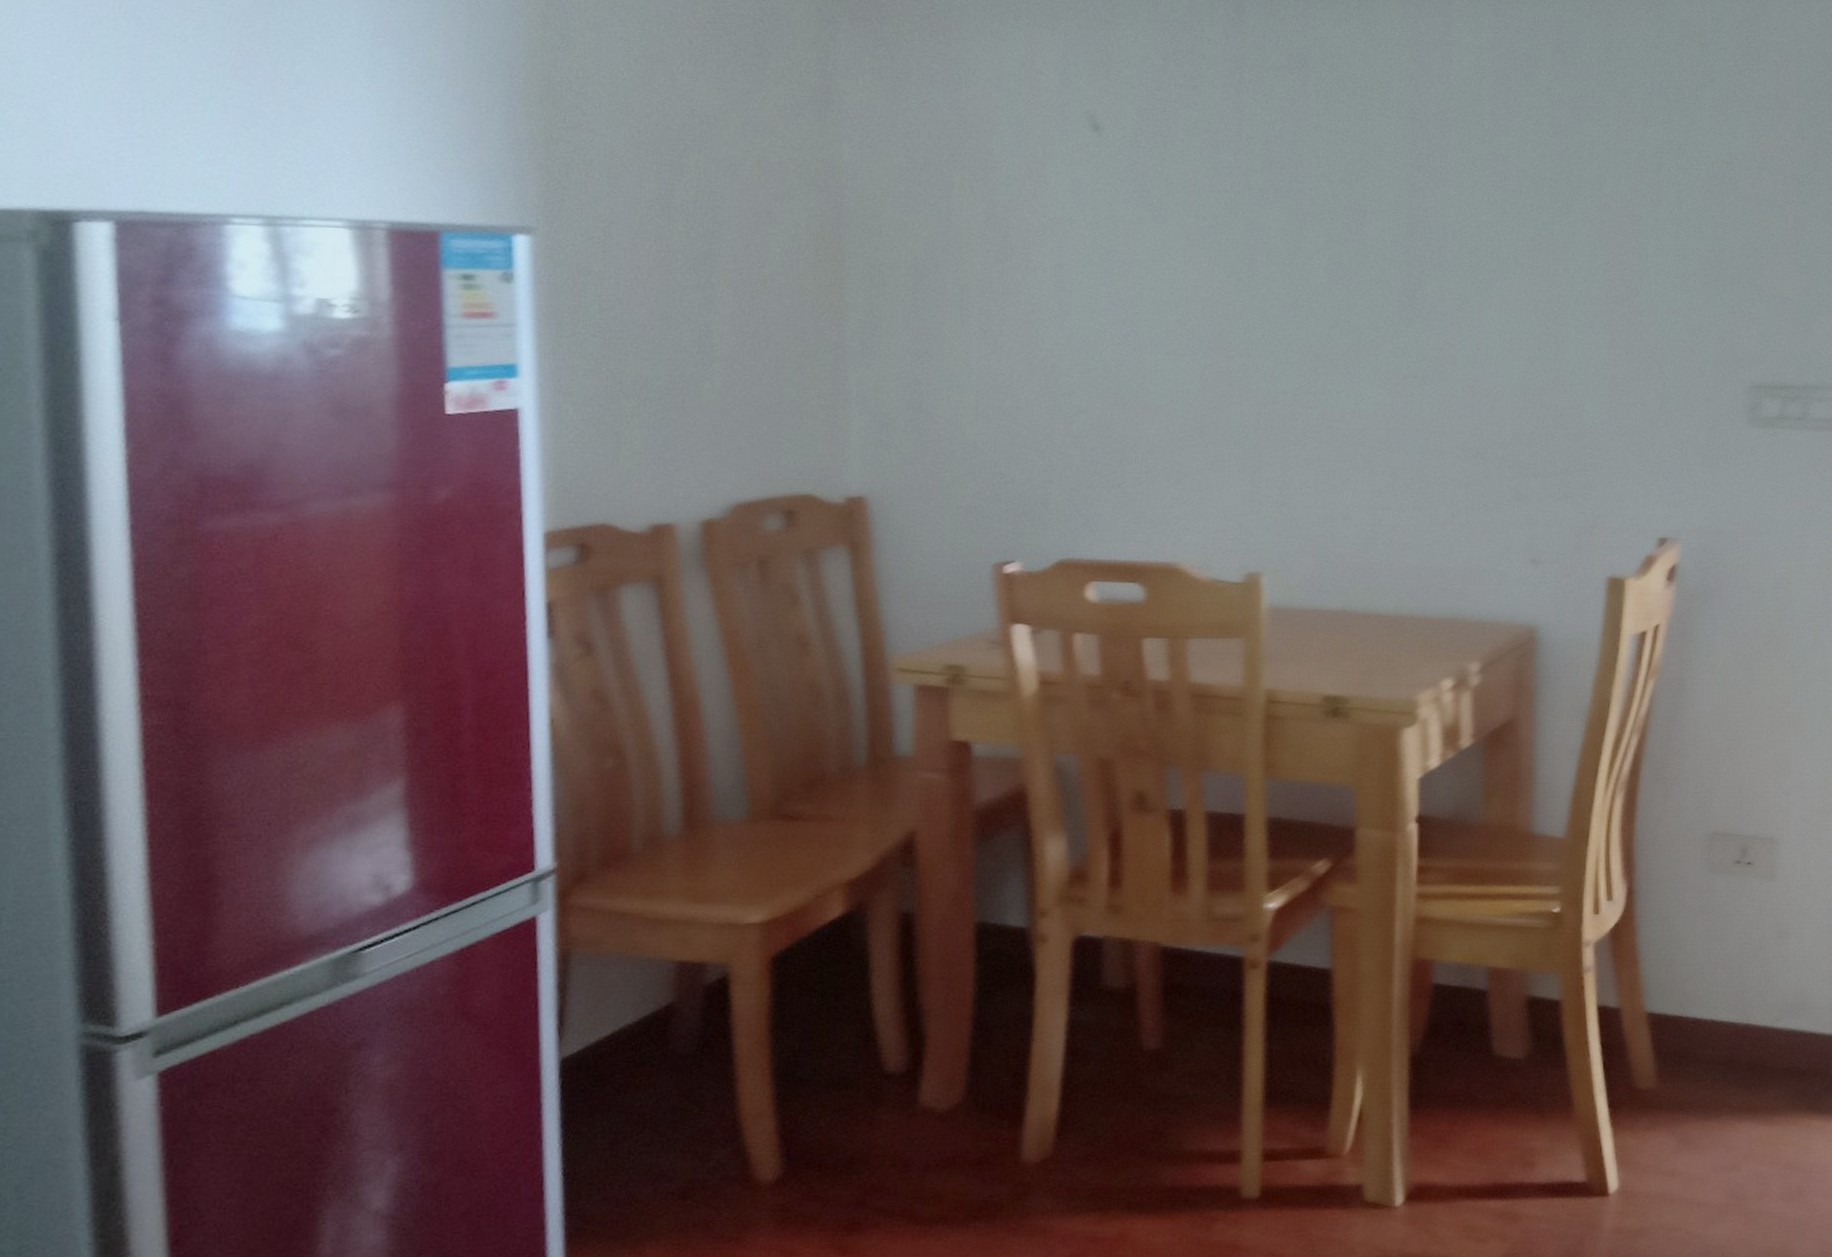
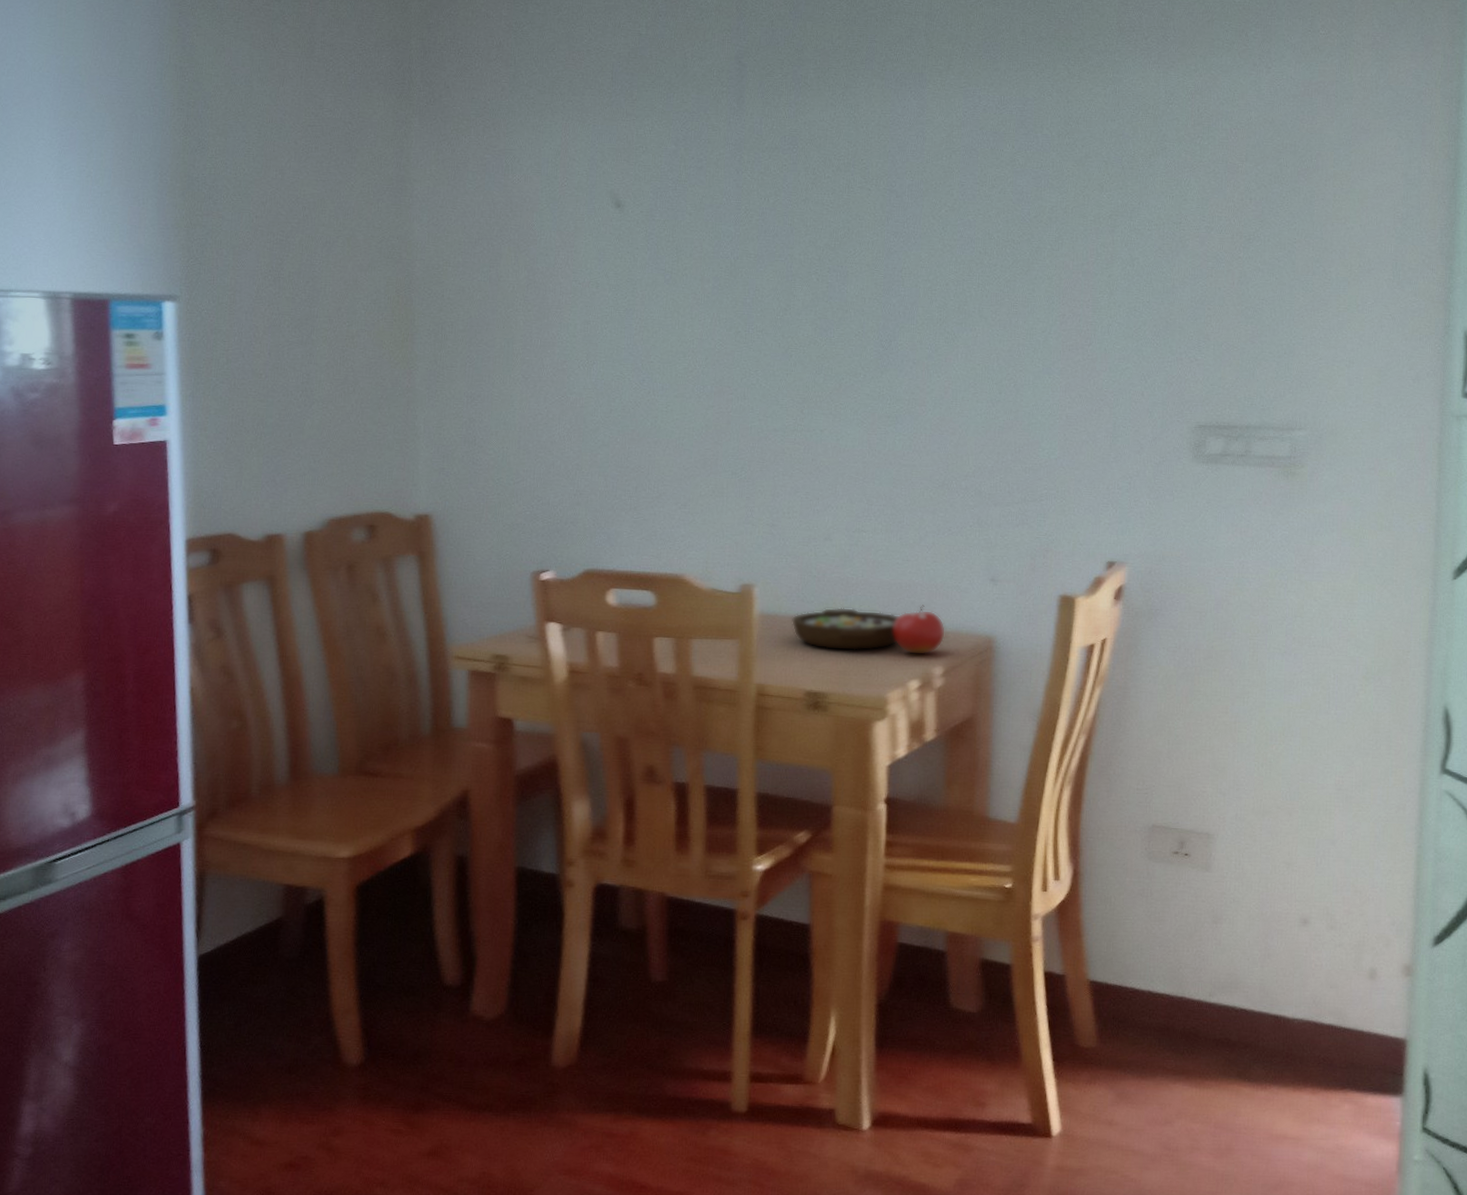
bowl: none [1305,597,1429,647] -> present [791,607,899,651]
fruit: none [1422,592,1482,650] -> present [892,605,945,655]

